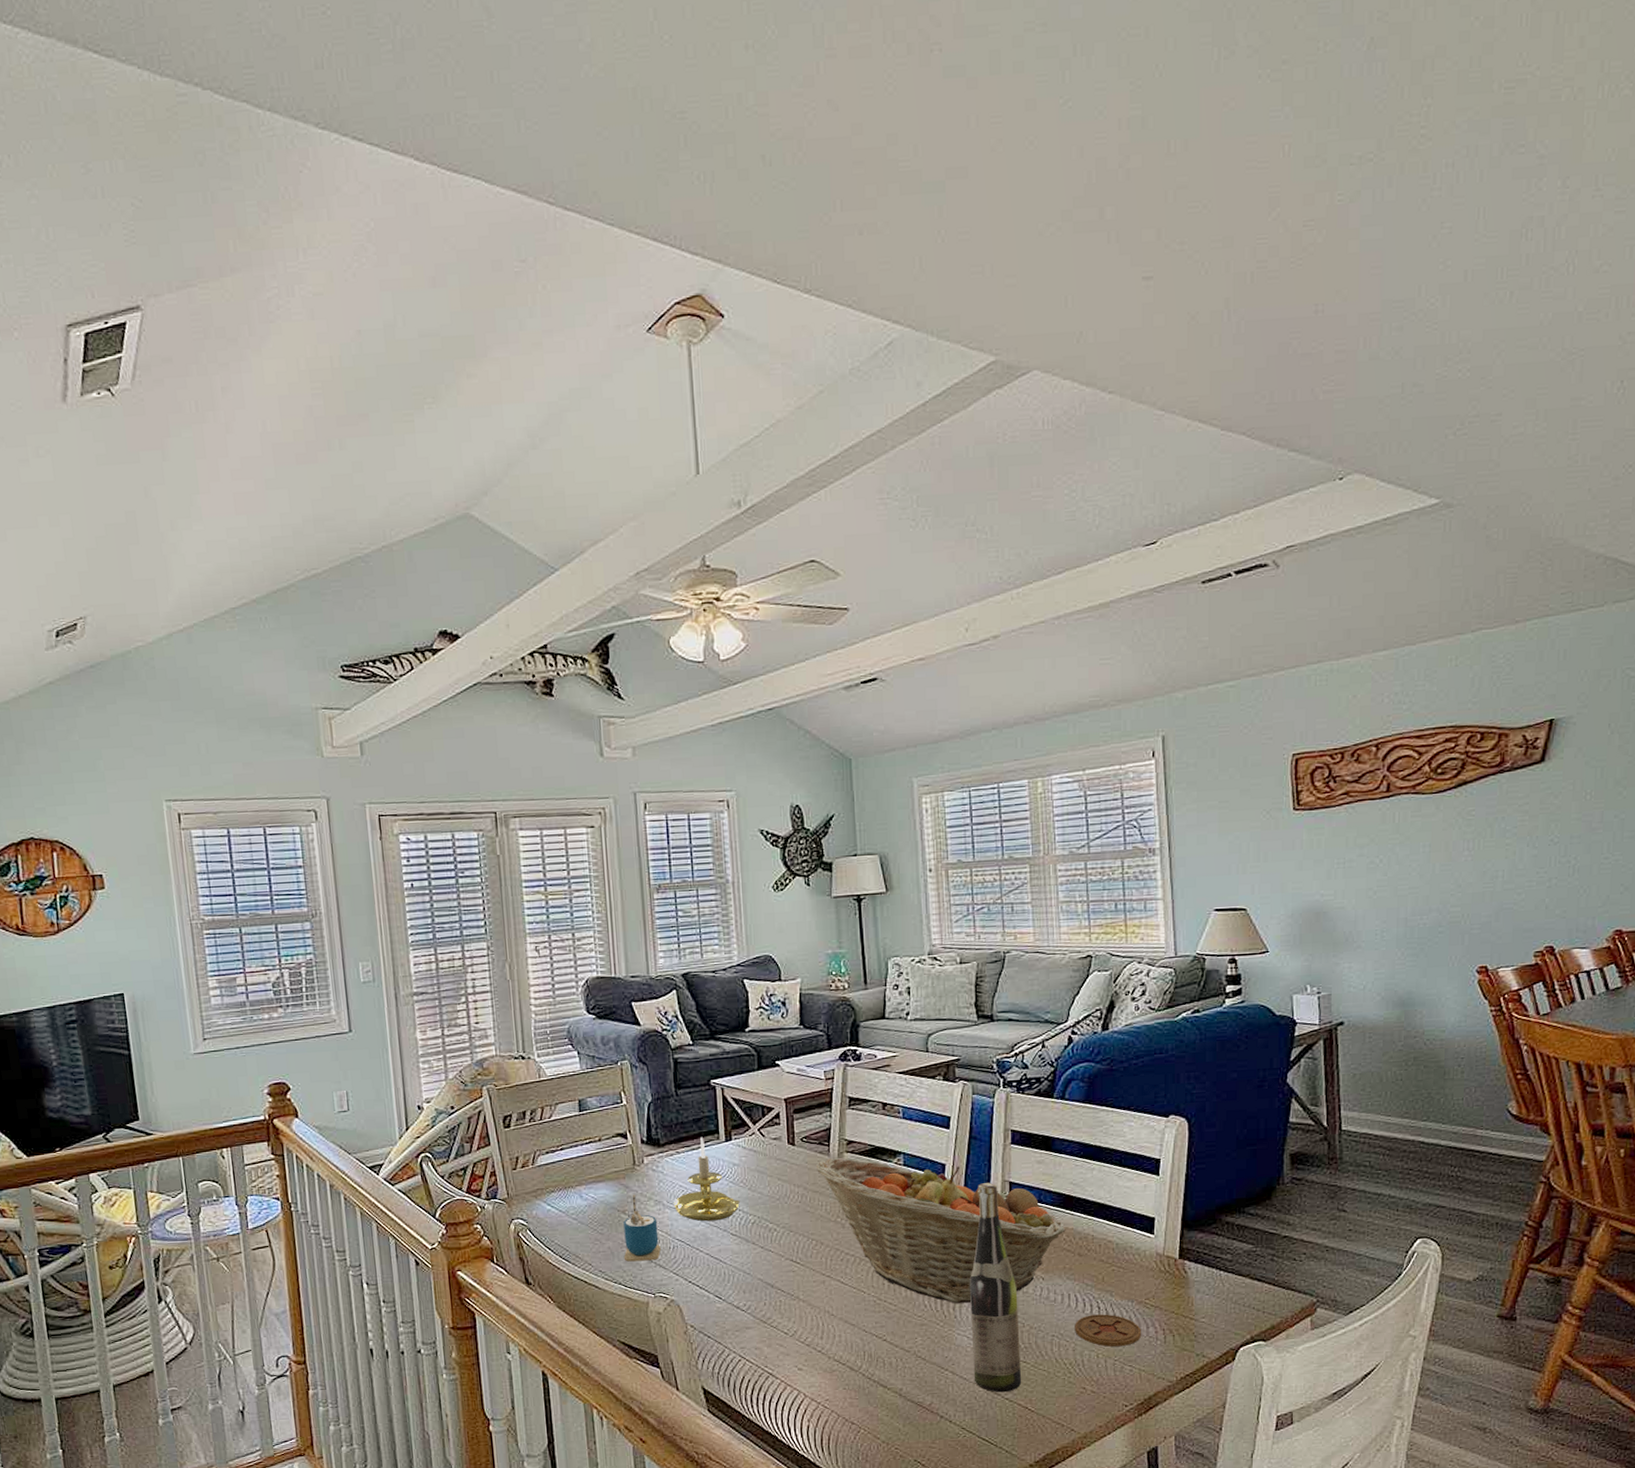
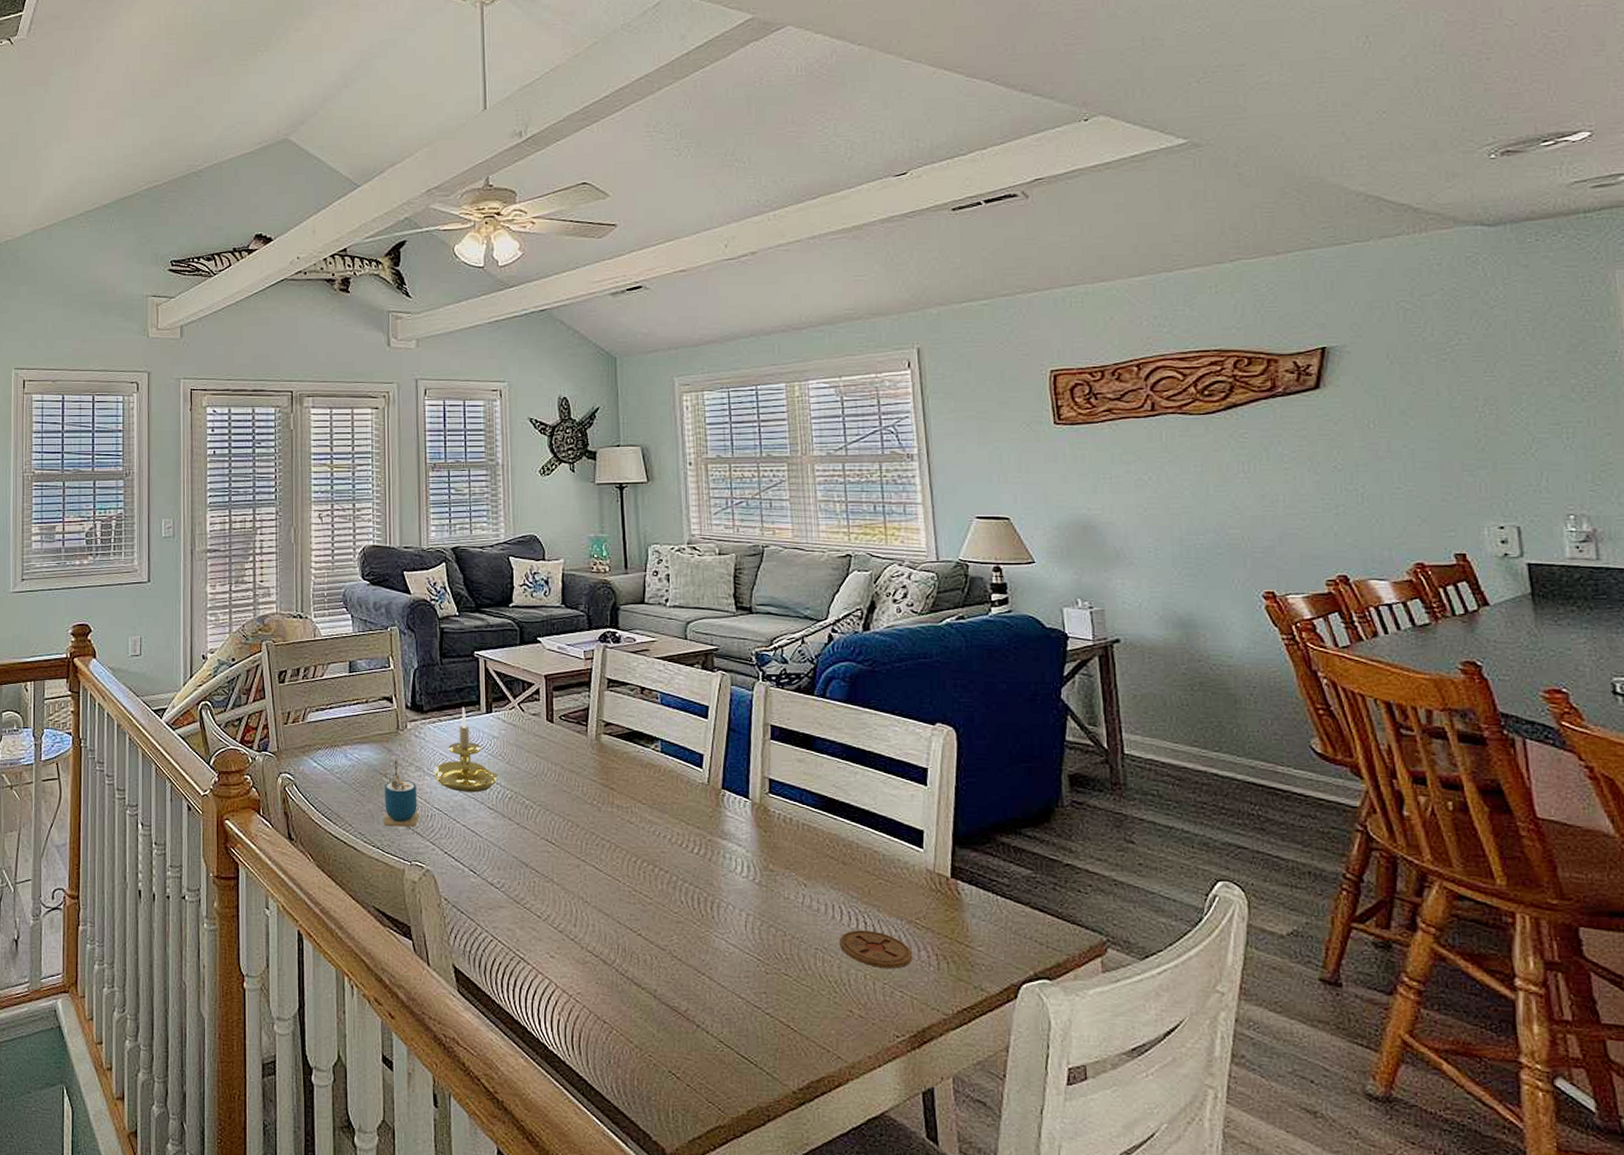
fruit basket: present [816,1157,1066,1303] -> none [574,738,829,903]
wine bottle: present [969,1183,1022,1393] -> none [727,778,784,1007]

